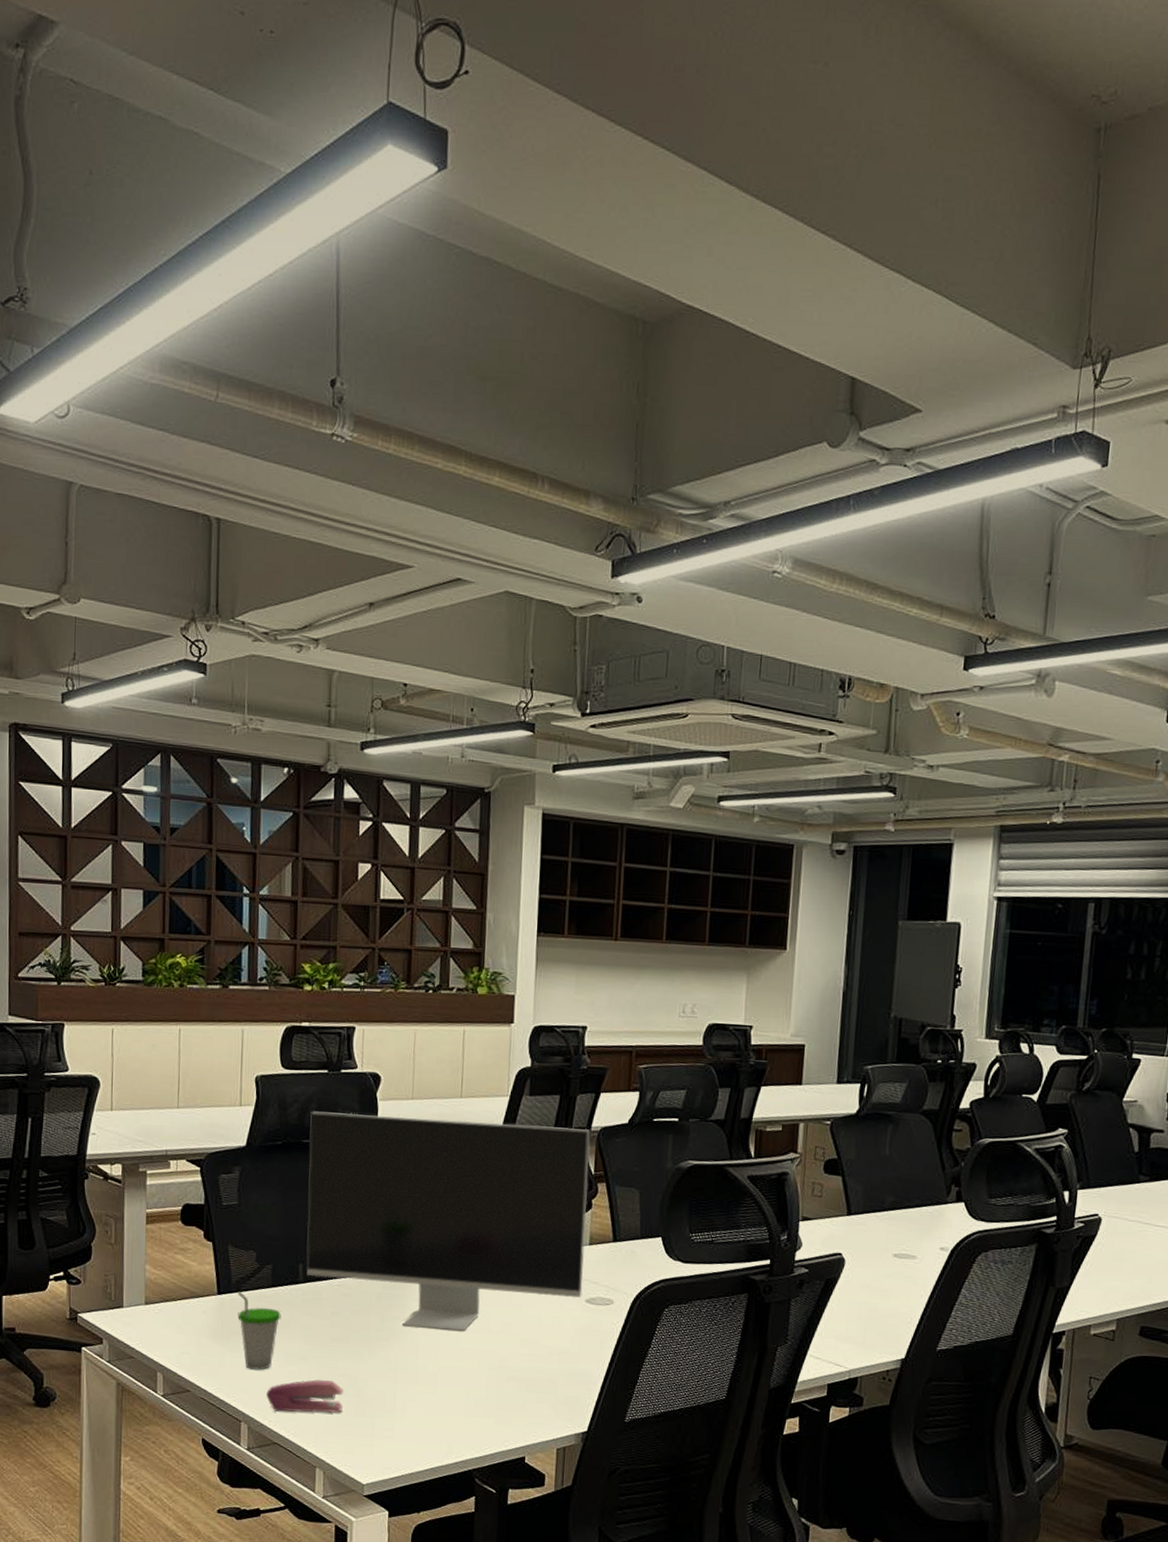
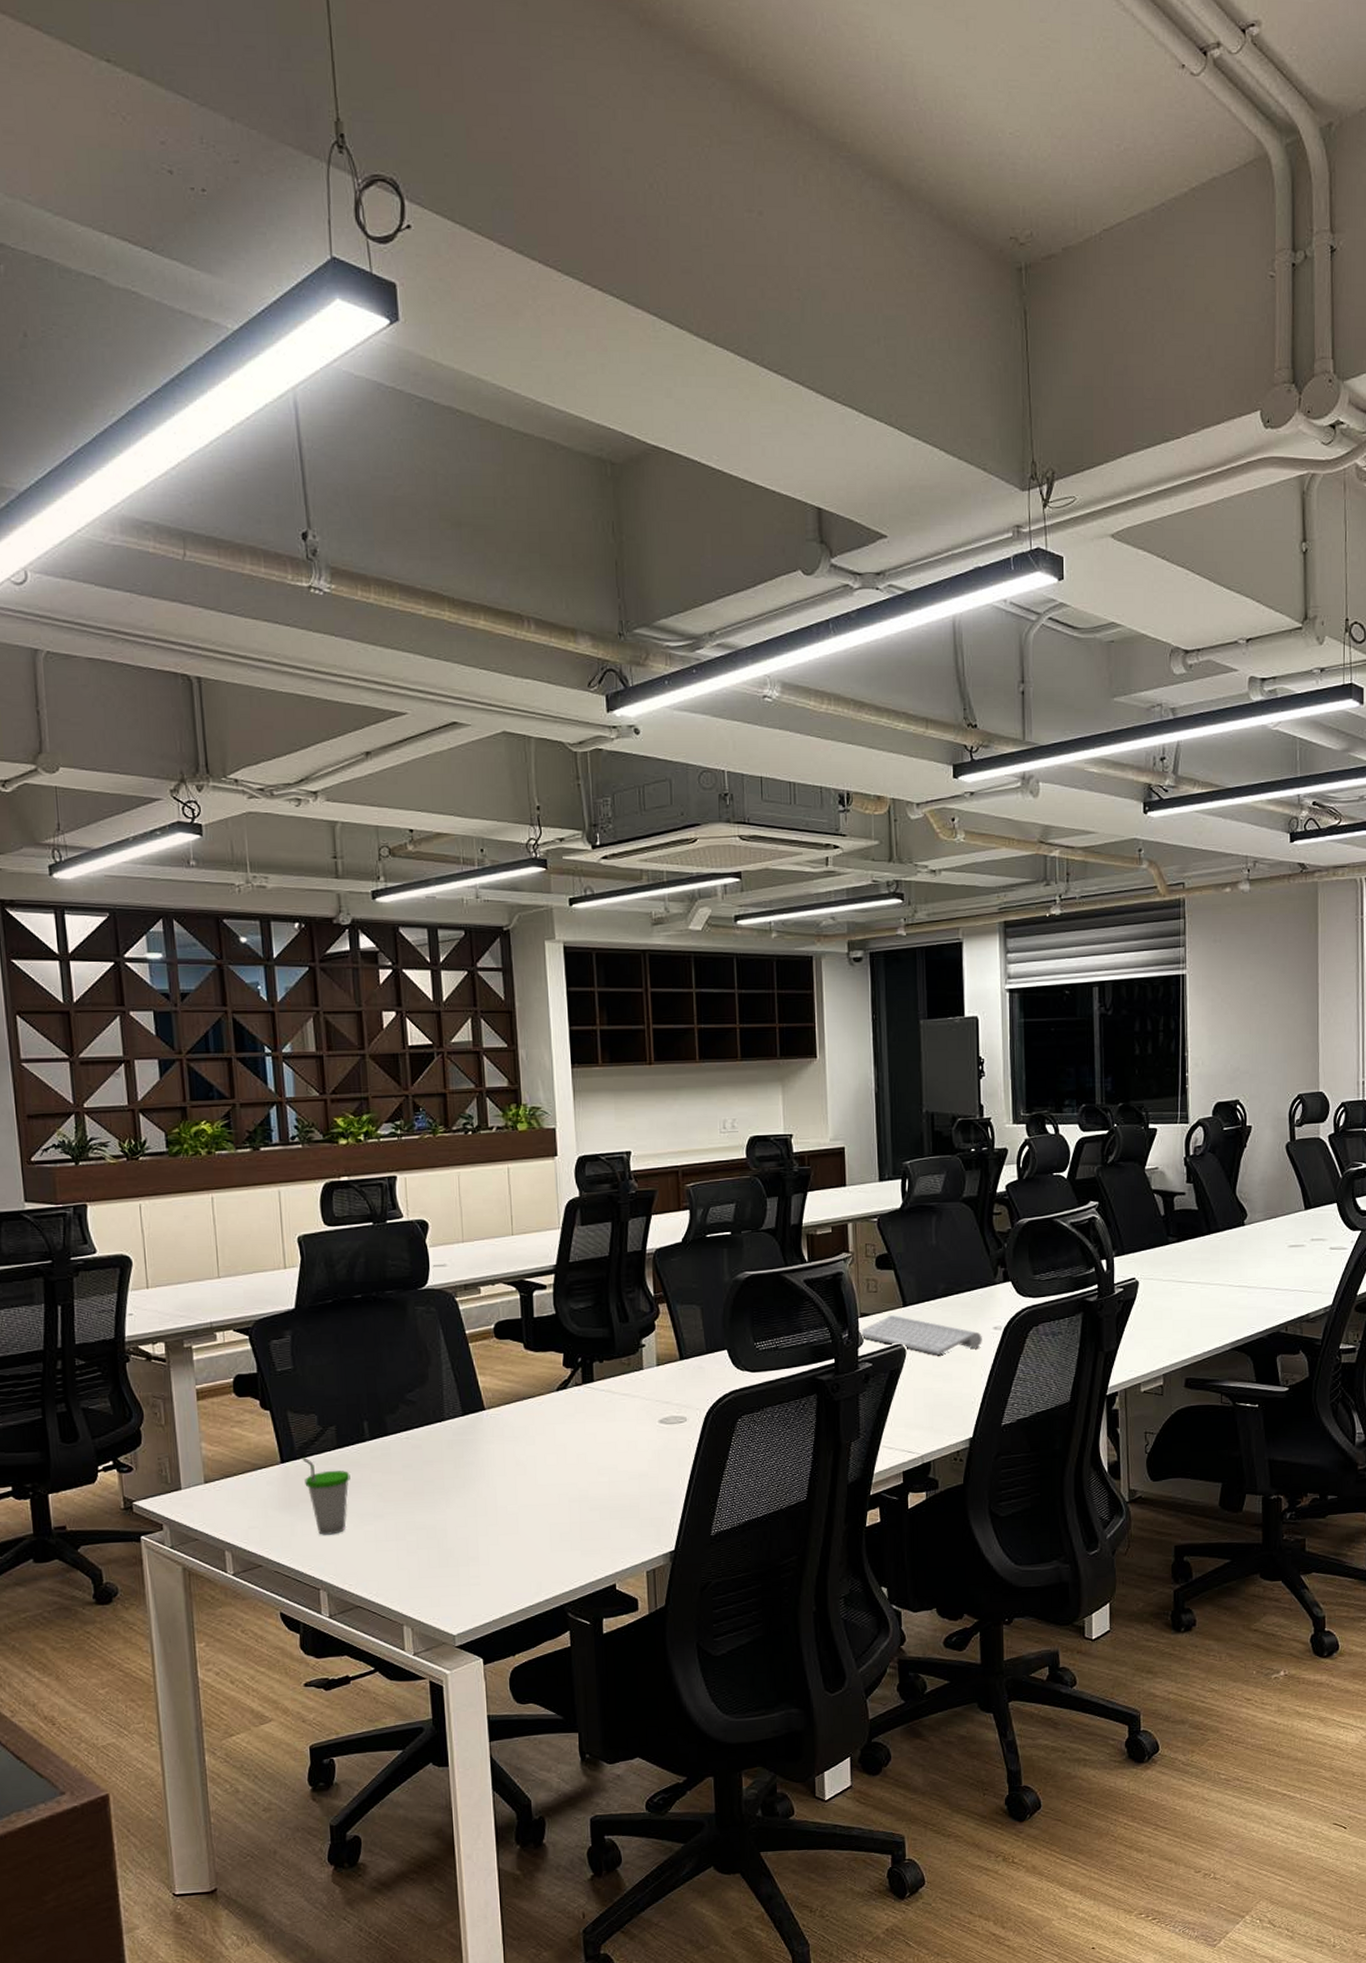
stapler: present [266,1380,343,1413] -> none [343,1535,424,1574]
monitor: present [306,1111,590,1331] -> none [359,1251,655,1470]
keyboard: none [798,1222,927,1269] -> present [859,1315,982,1355]

